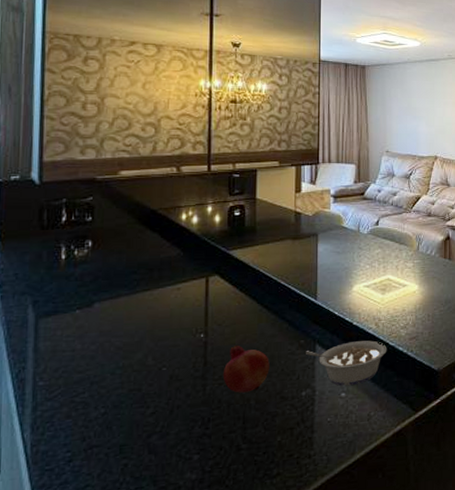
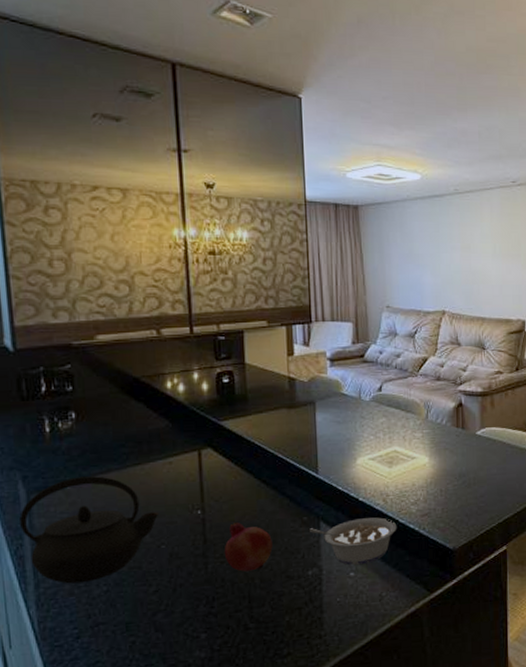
kettle: none [25,301,164,407] -> present [19,476,159,584]

